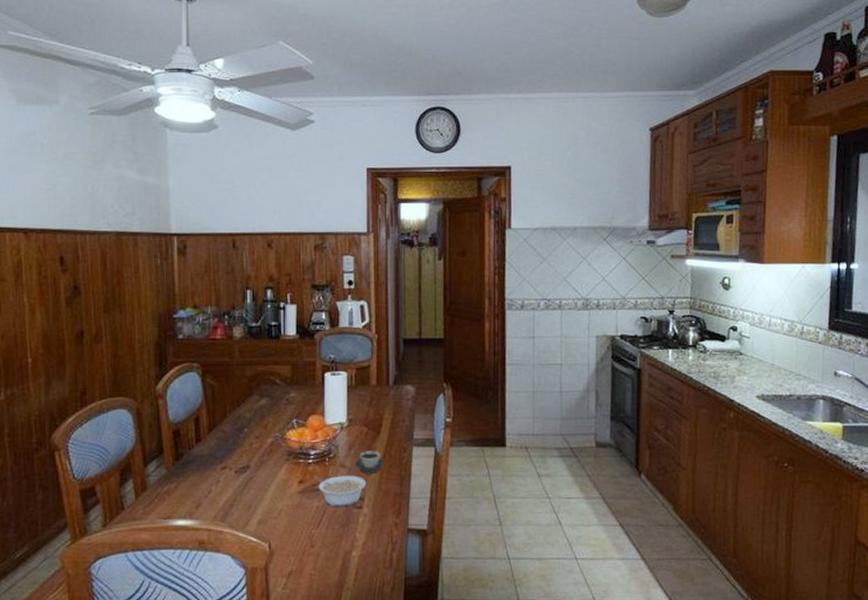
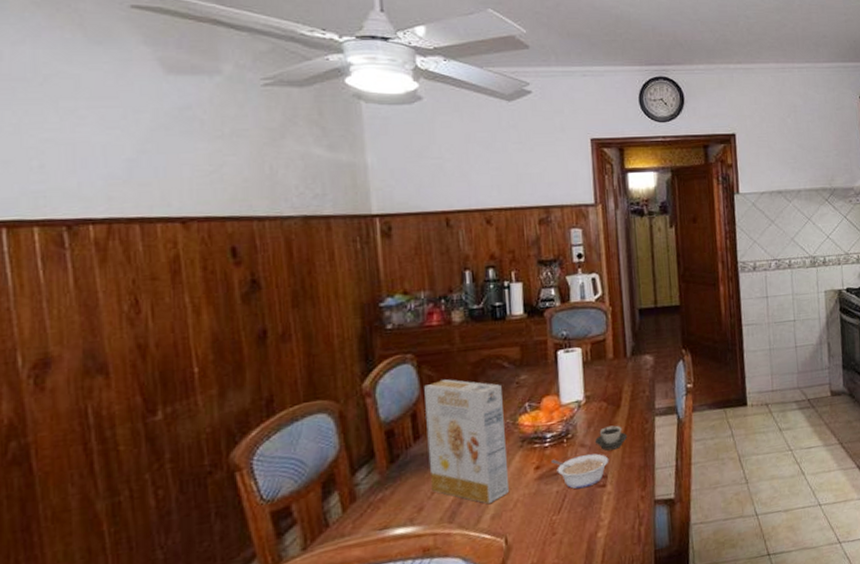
cereal box: none [207,390,275,510] -> present [424,379,510,505]

